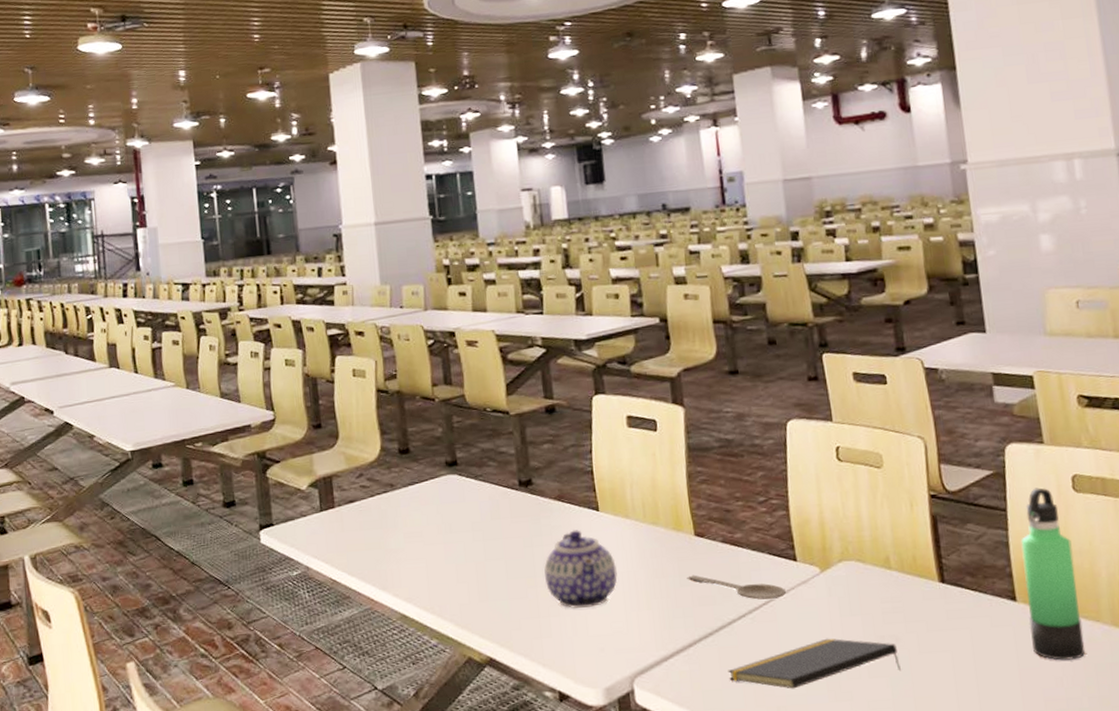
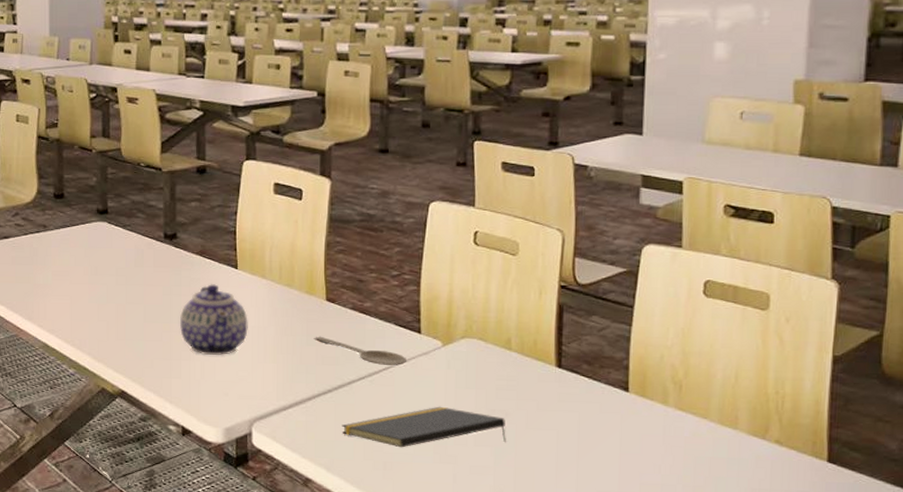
thermos bottle: present [1021,487,1086,661] -> none [637,289,692,451]

